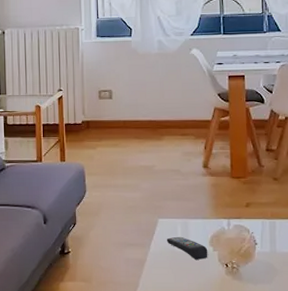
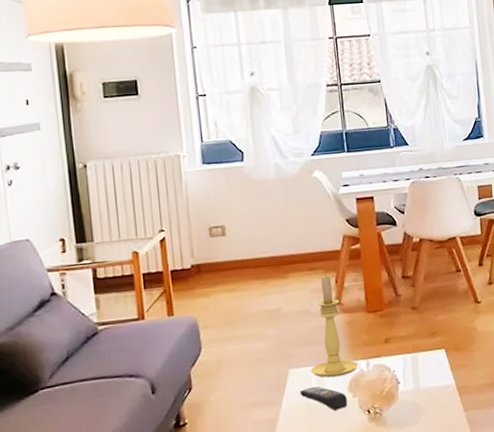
candle holder: none [177,141,221,231] -> present [310,274,359,378]

